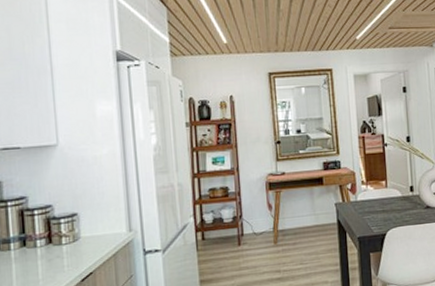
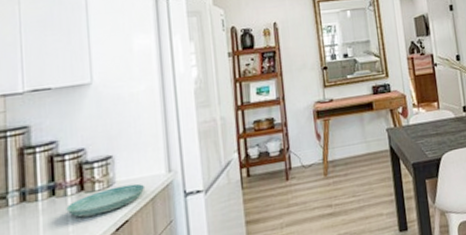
saucer: none [36,240,108,267] -> present [66,183,146,218]

